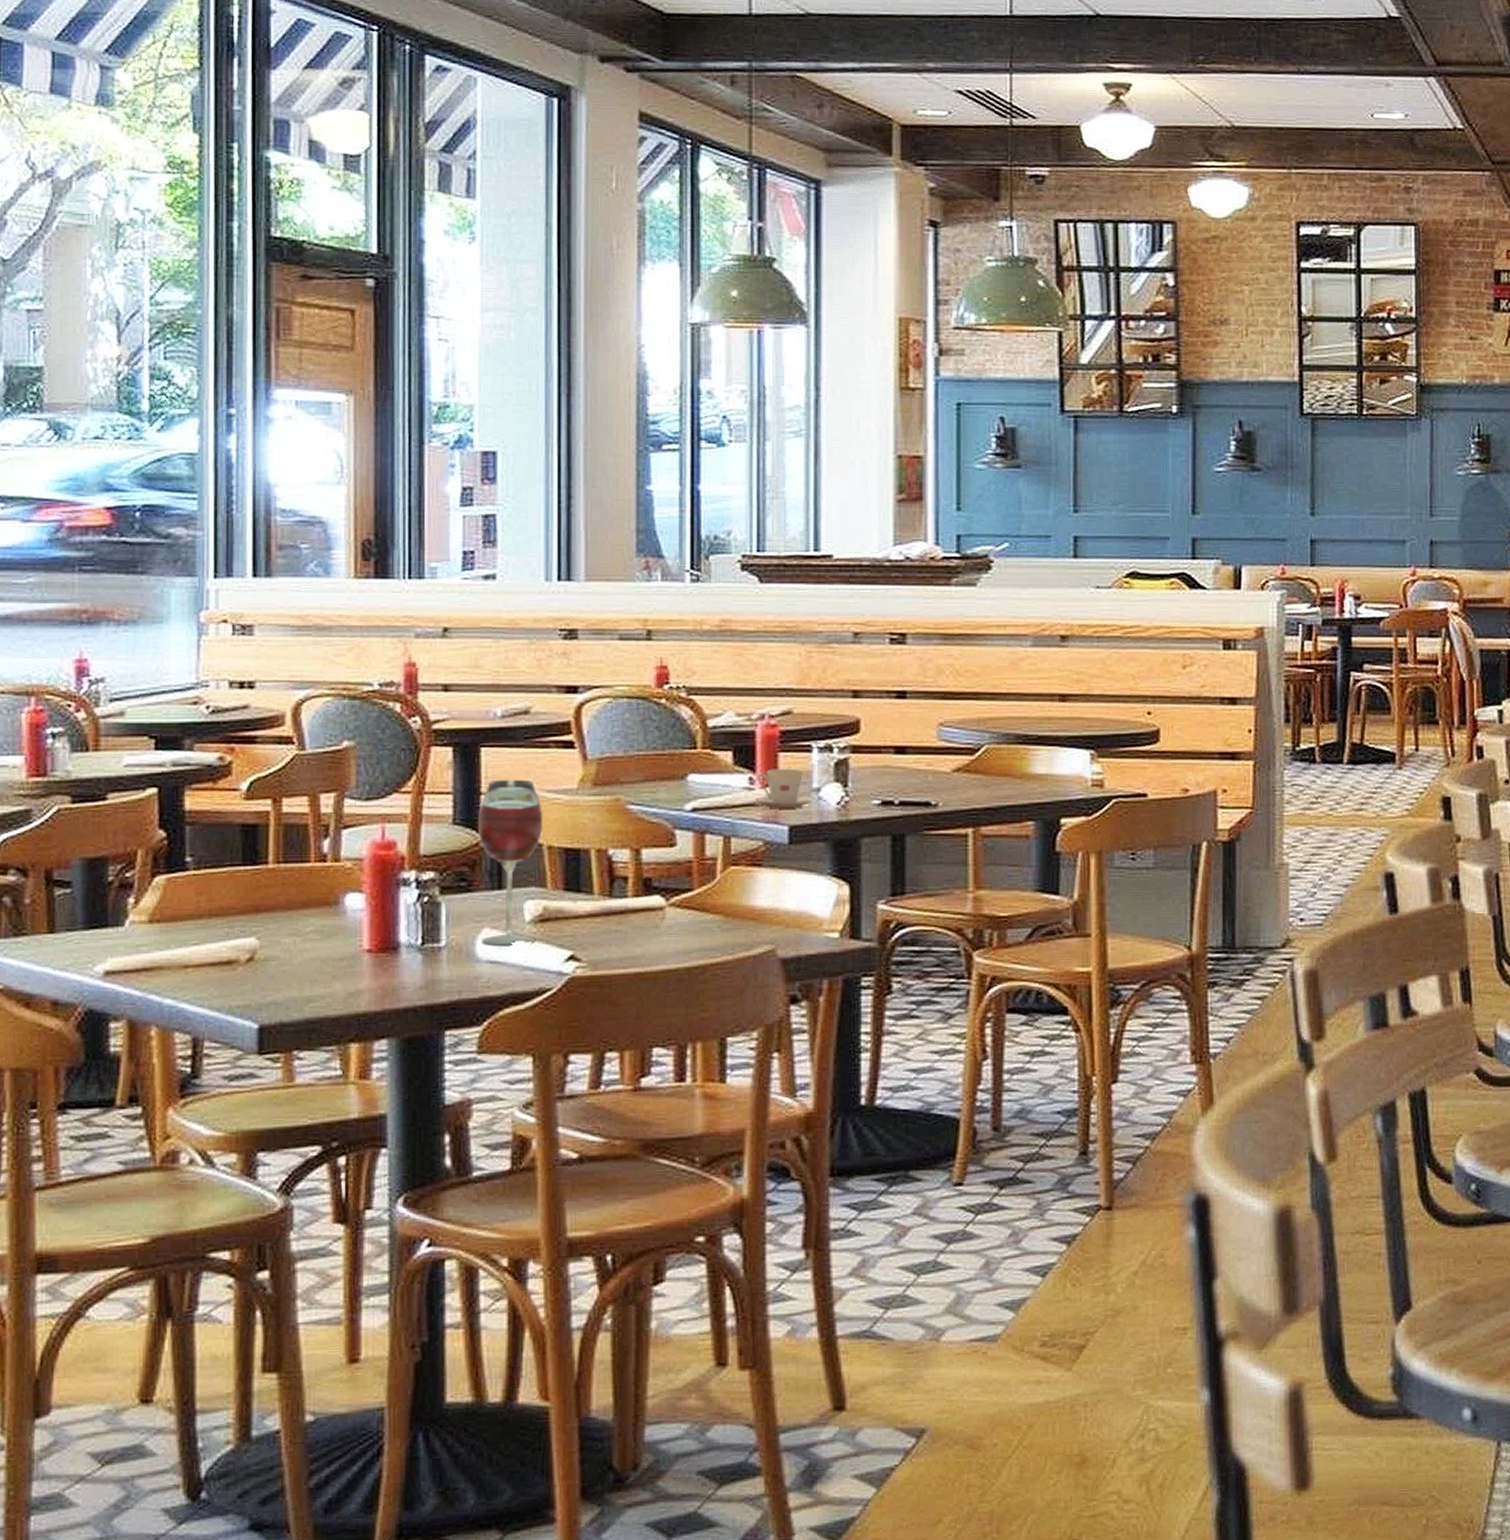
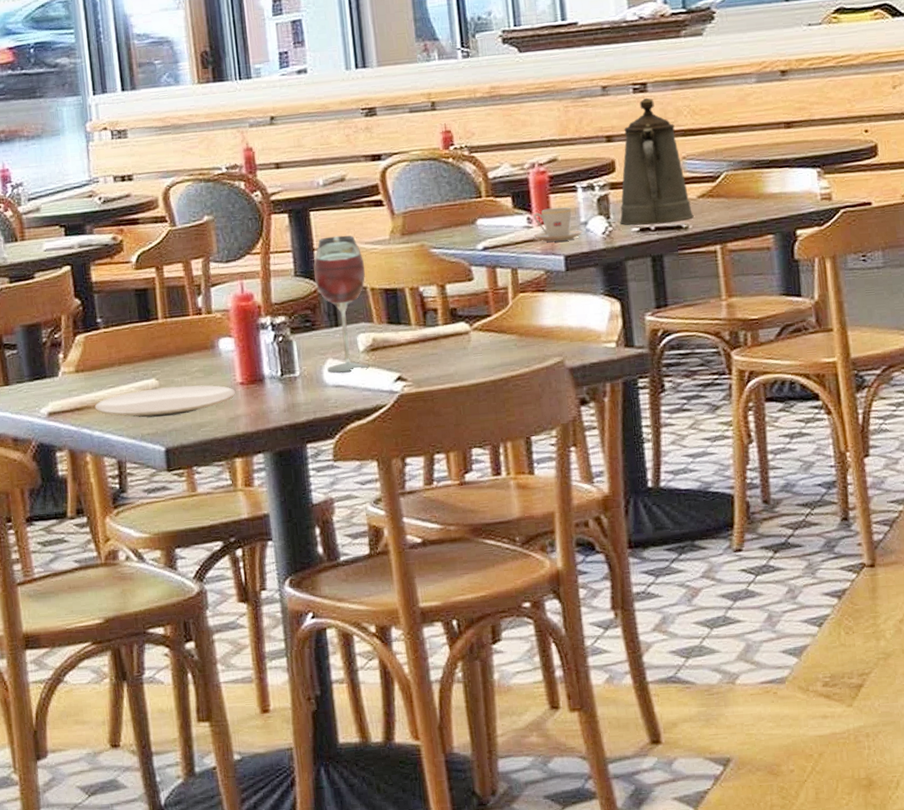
plate: none [169,948,360,986] -> present [94,385,236,418]
coffee pot: none [859,650,946,798] -> present [620,97,694,226]

